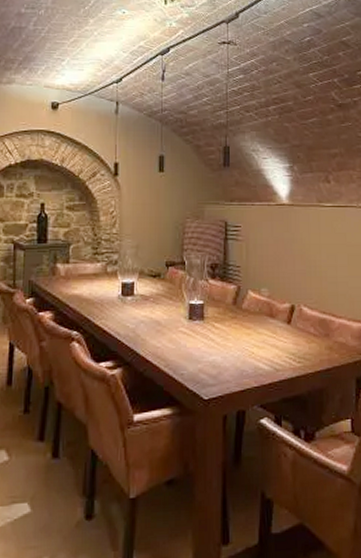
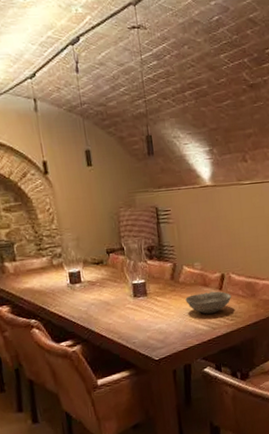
bowl: none [247,324,301,351] -> present [185,291,232,314]

